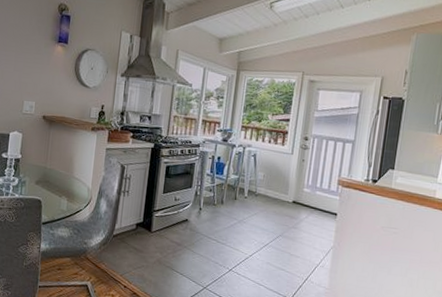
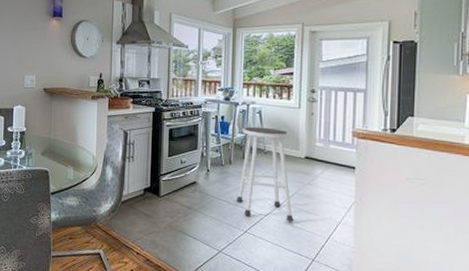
stool: none [224,168,281,263] -> present [236,126,294,222]

